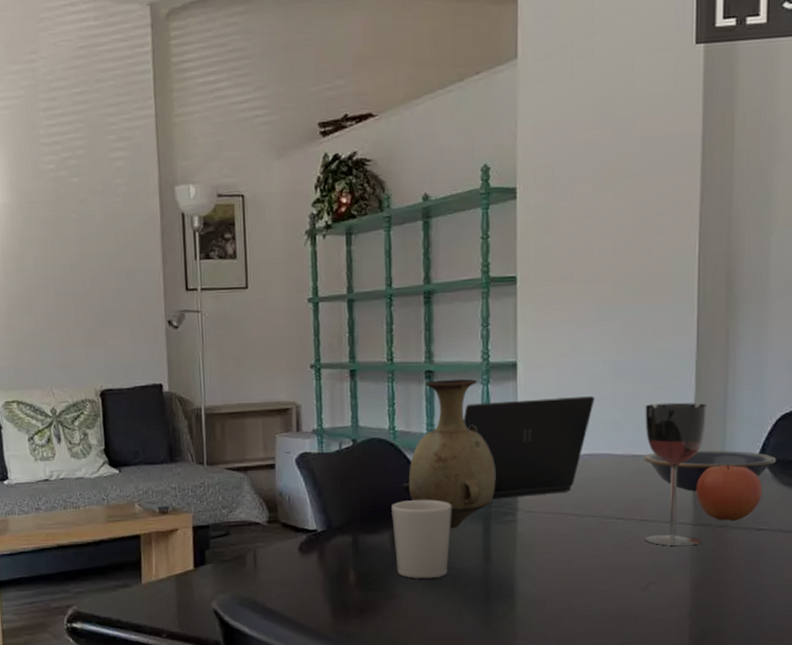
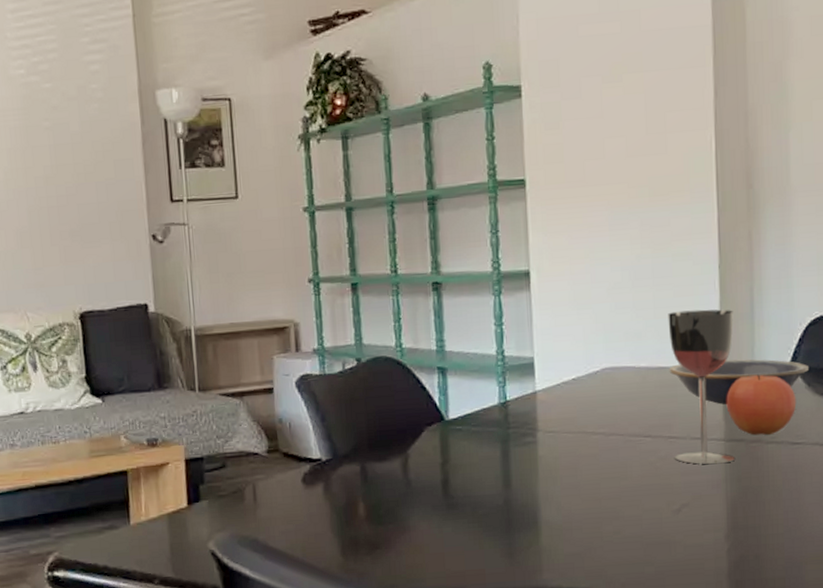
mug: present [392,499,452,579] -> none [401,422,467,509]
laptop: present [403,396,595,499] -> none [413,305,615,419]
vase: present [408,378,496,529] -> none [418,290,513,453]

